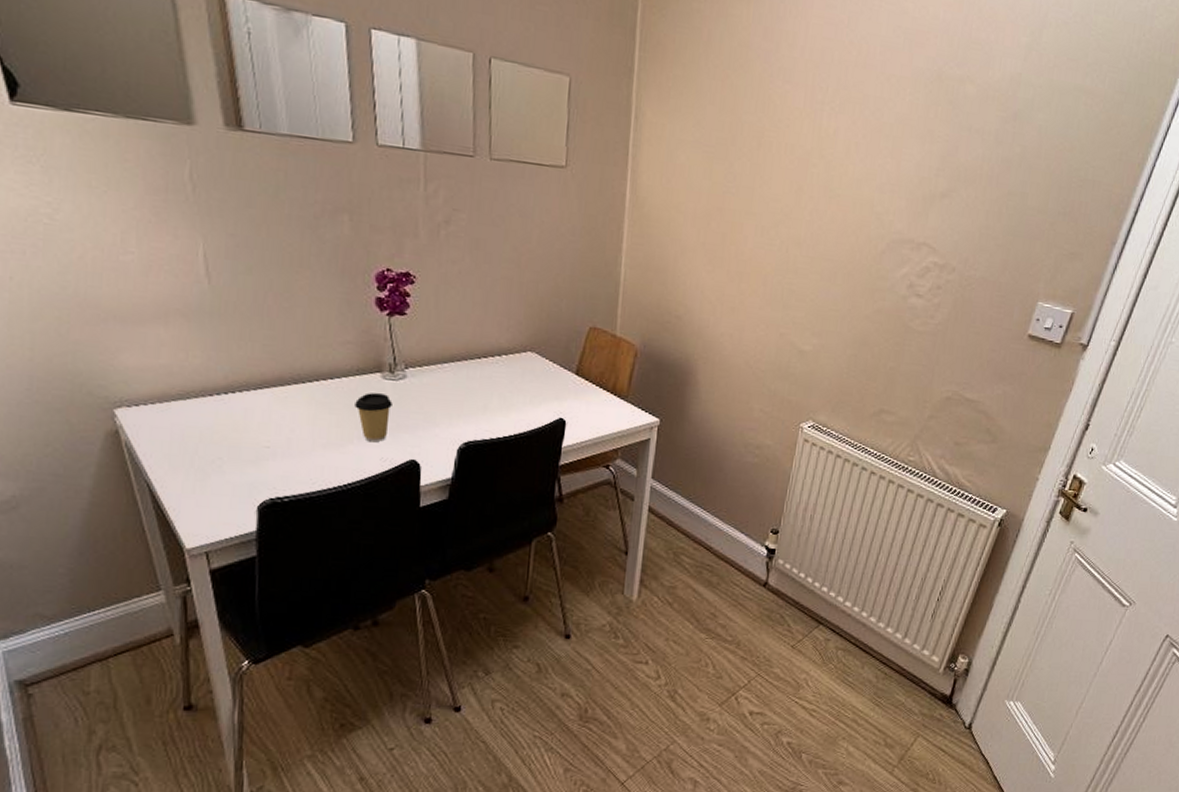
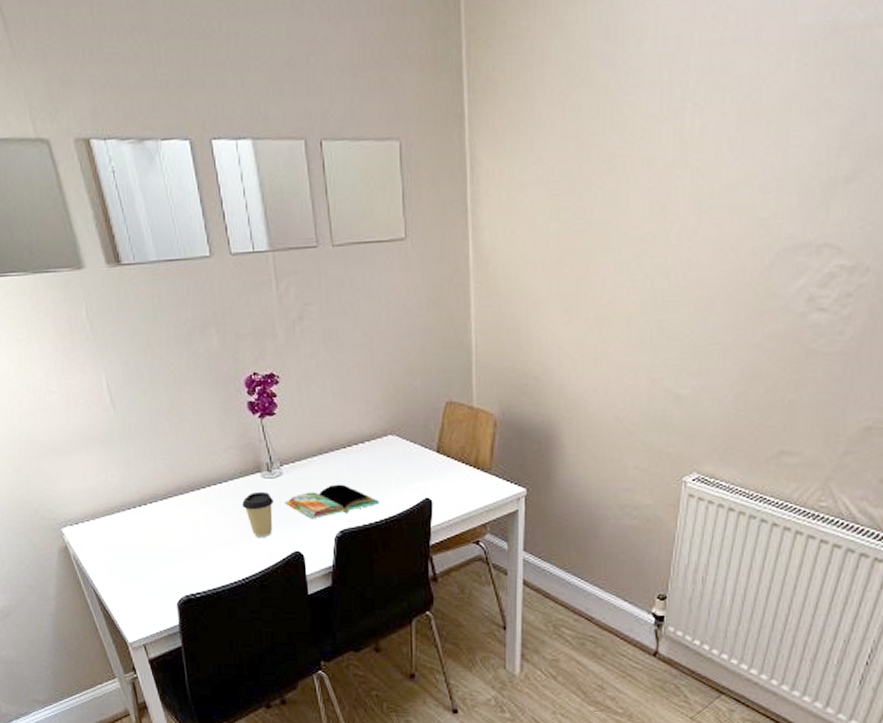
book: none [404,394,510,429] -> present [284,484,379,520]

